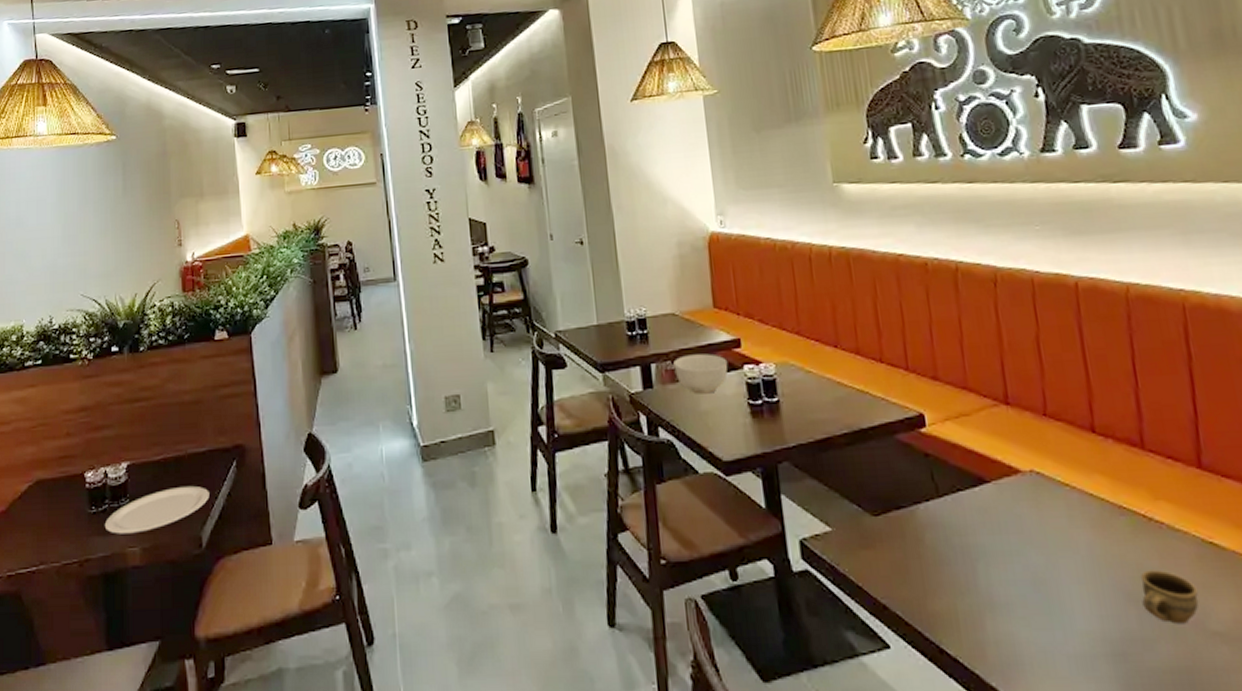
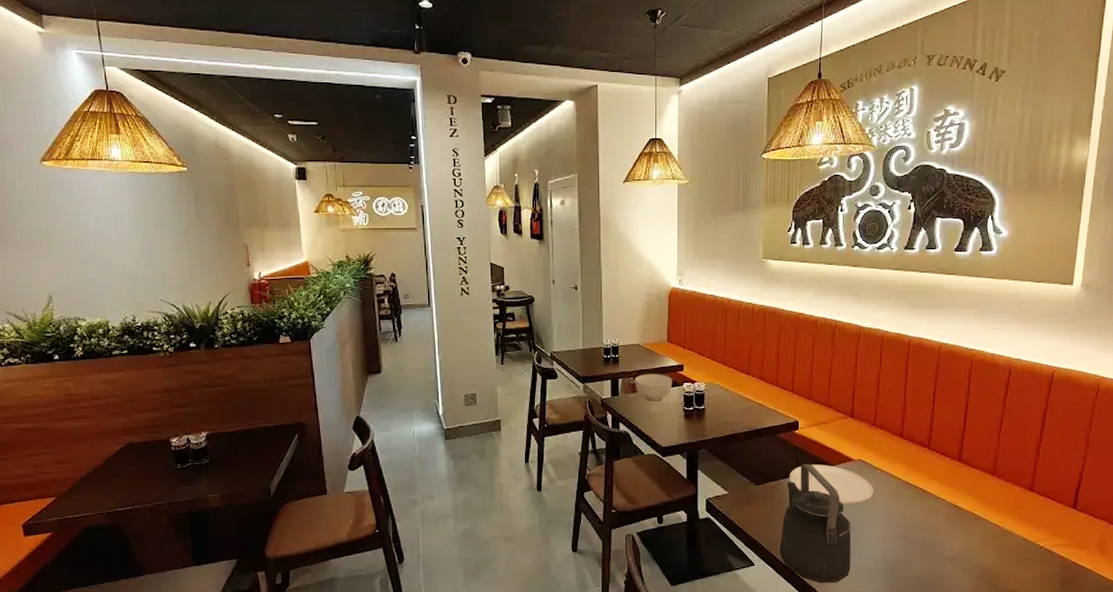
plate: present [104,485,210,534] -> none [188,451,276,485]
kettle: none [922,479,1051,679] -> present [779,463,851,583]
plate: none [923,480,1065,544] -> present [790,464,873,504]
cup: present [1140,570,1199,625] -> none [909,521,942,553]

